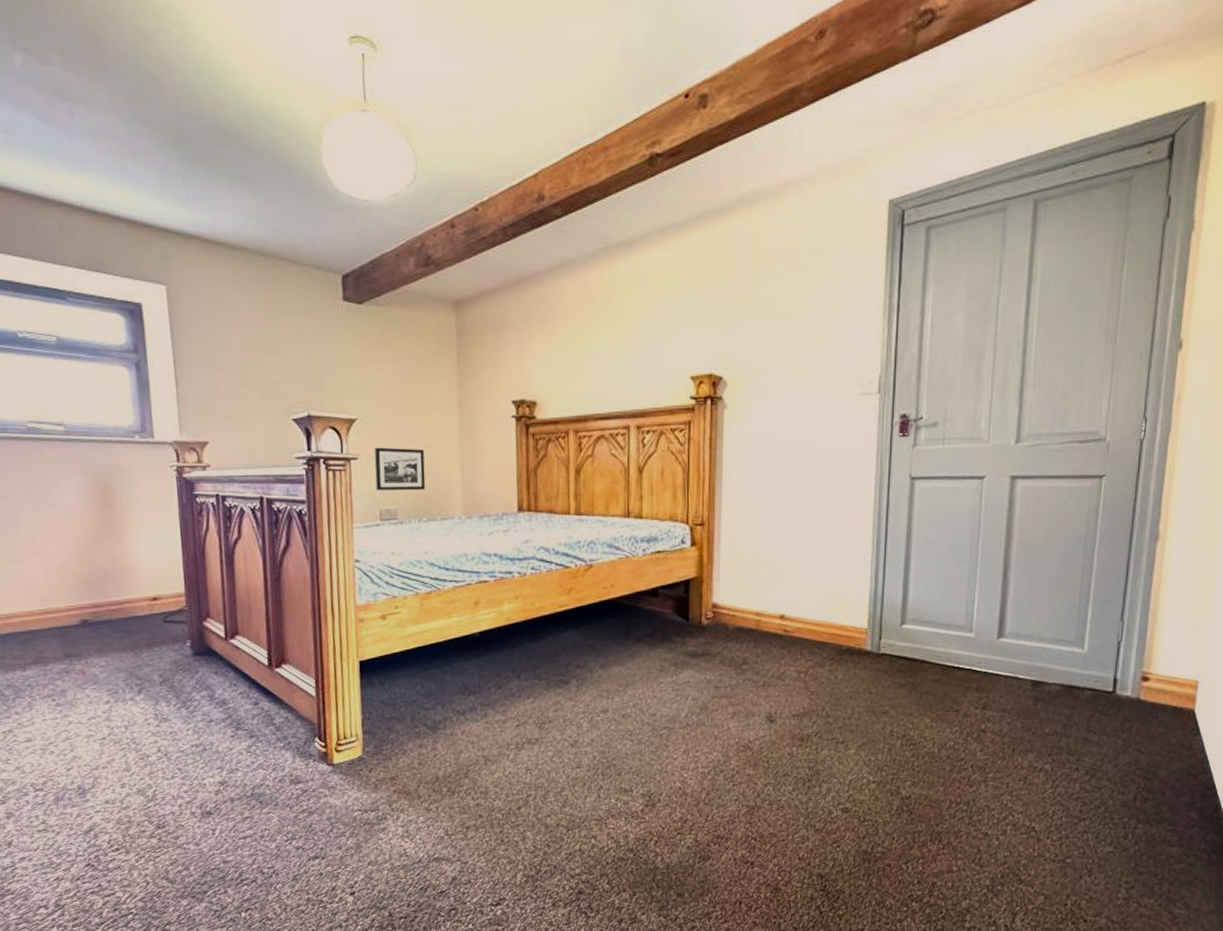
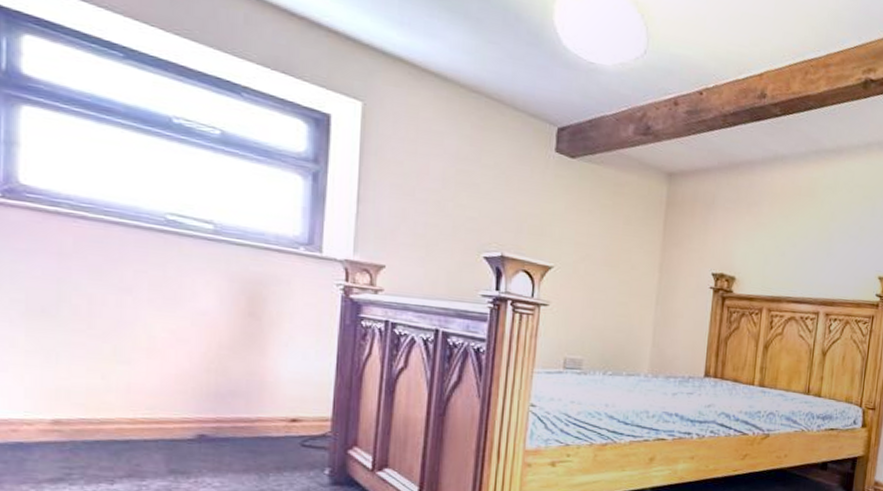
picture frame: present [374,447,426,491] -> none [563,297,618,345]

